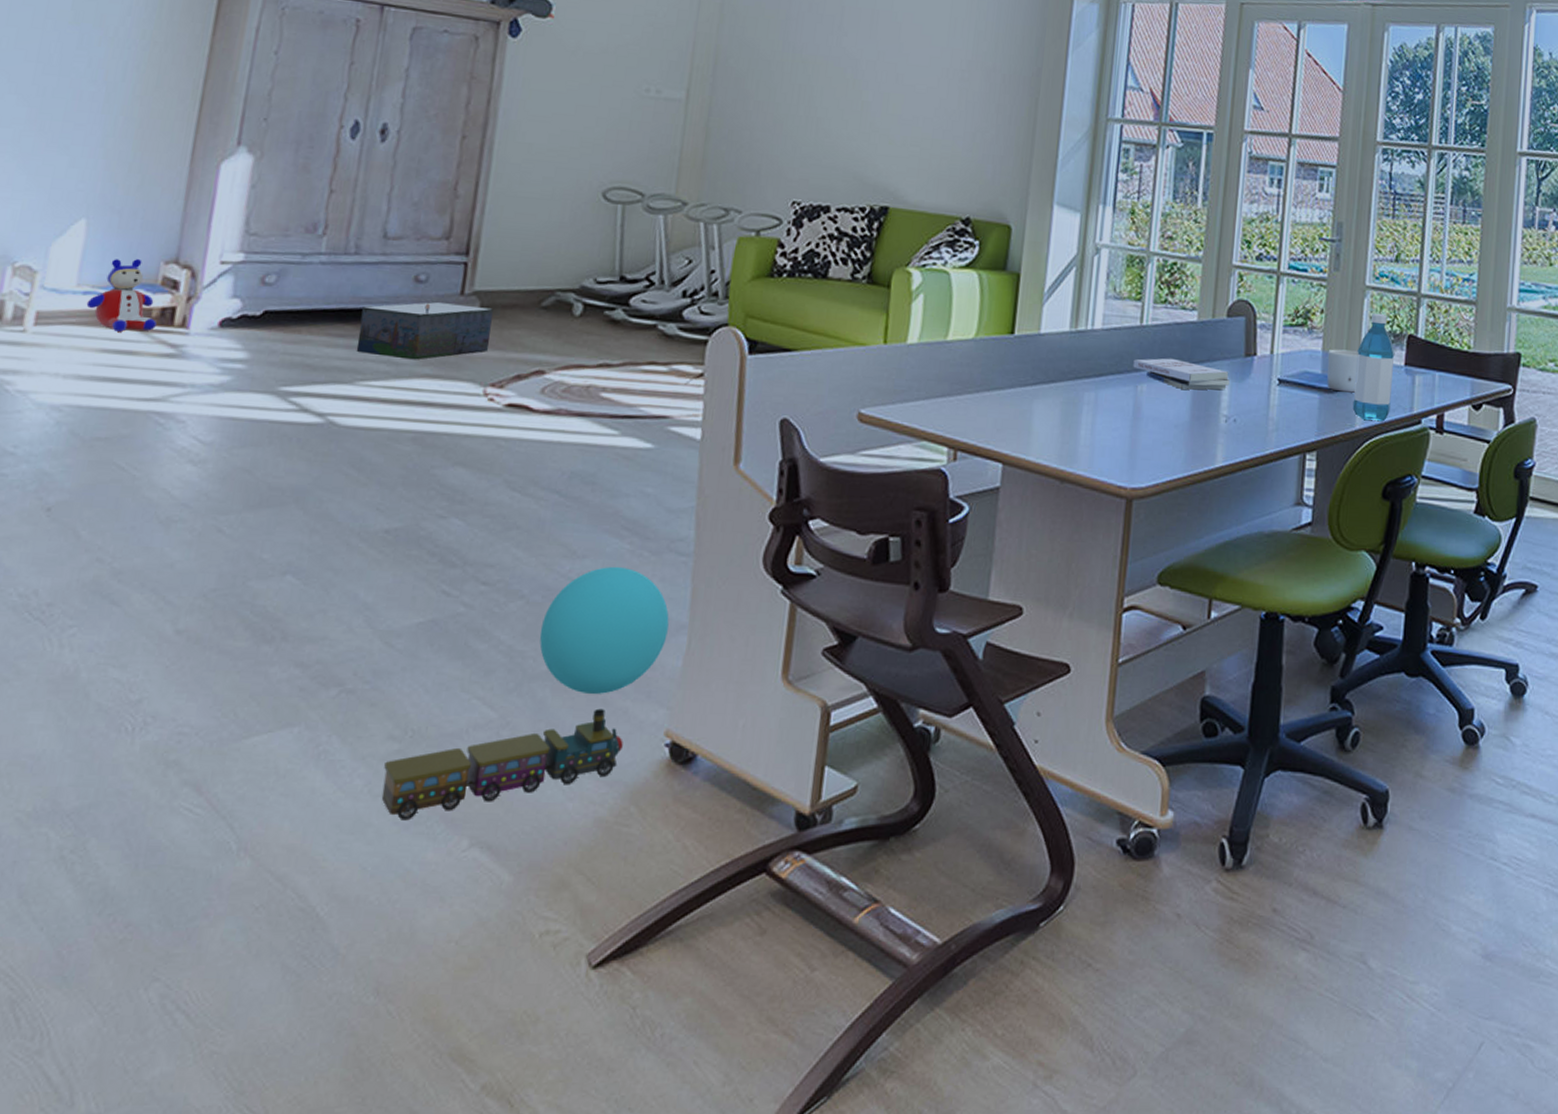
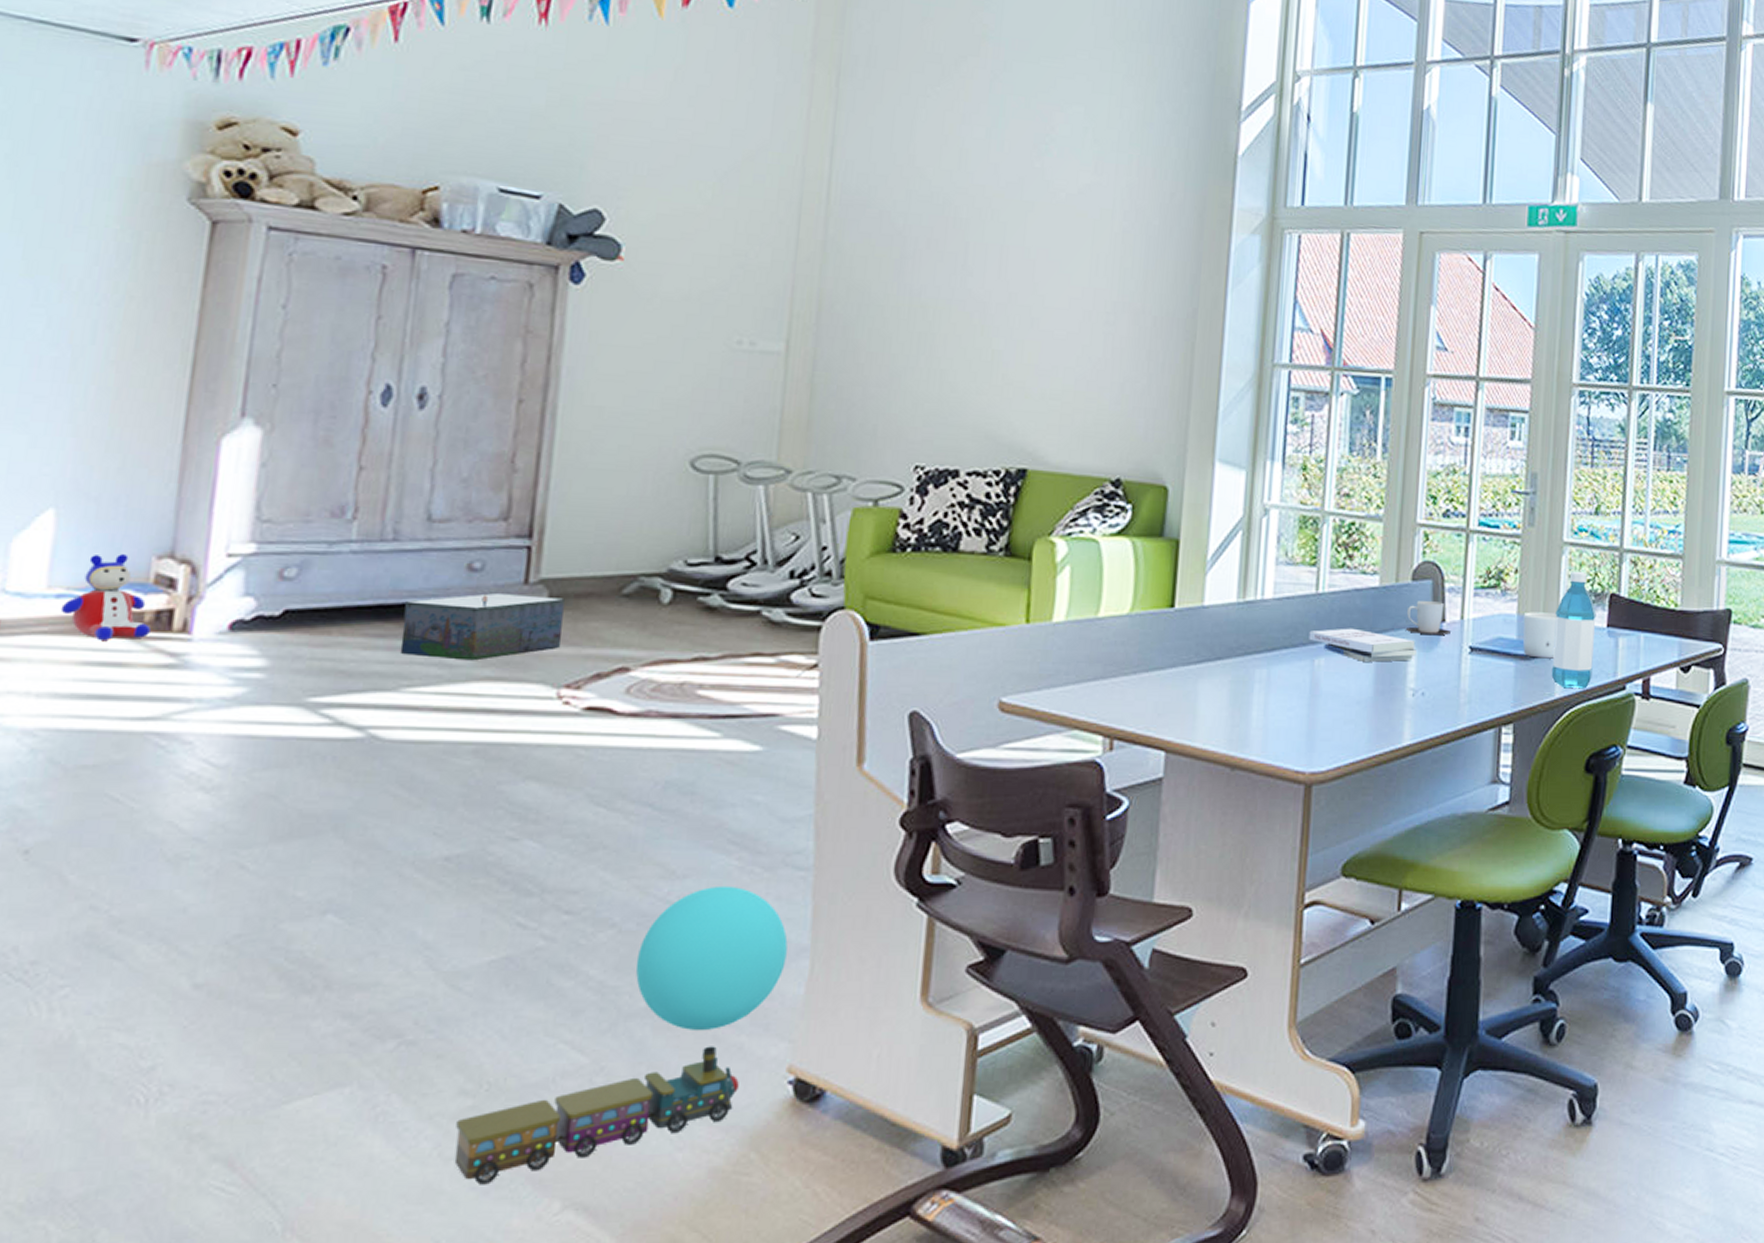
cup: none [1220,335,1262,367] -> present [1405,600,1452,635]

